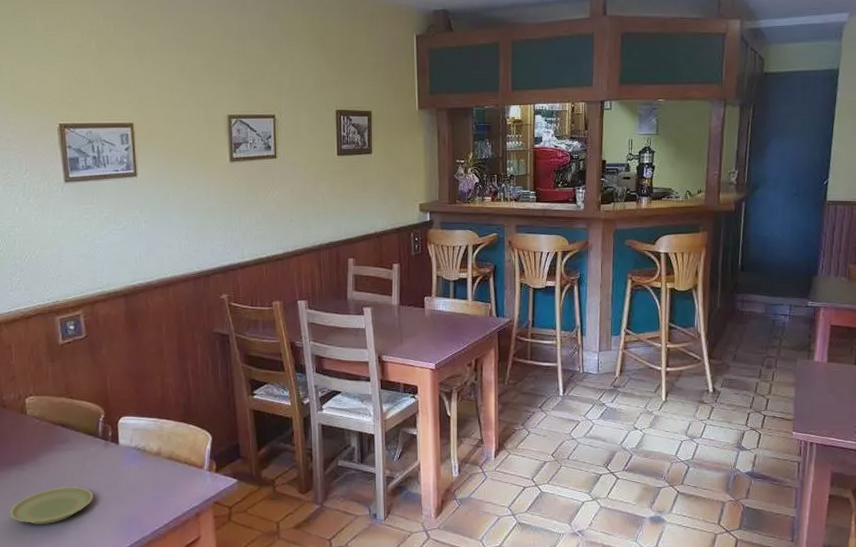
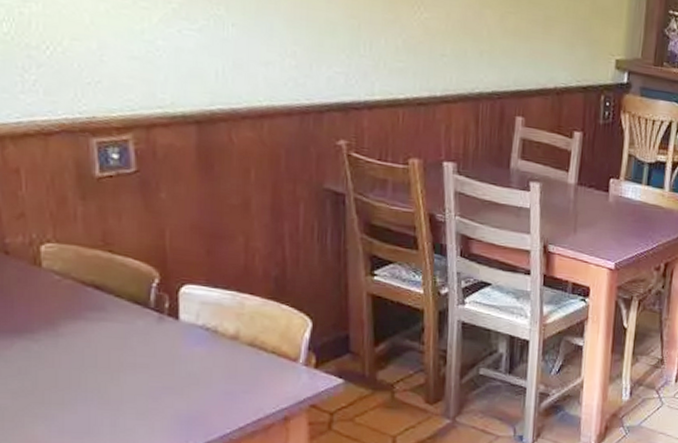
plate: present [9,487,93,524] -> none [11,368,138,414]

